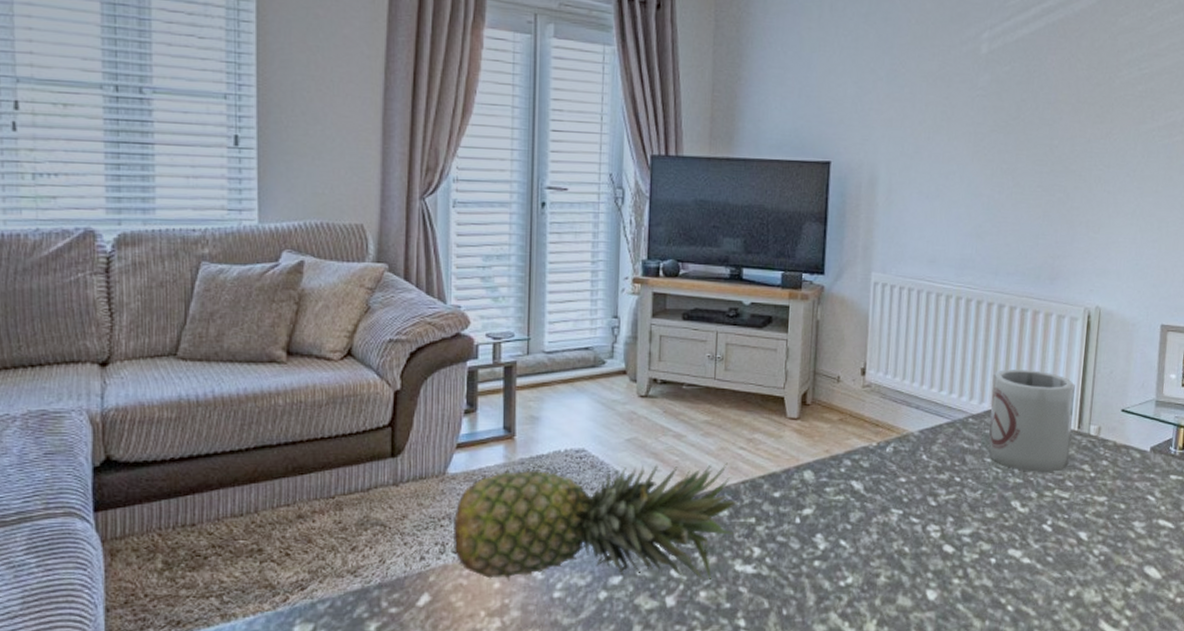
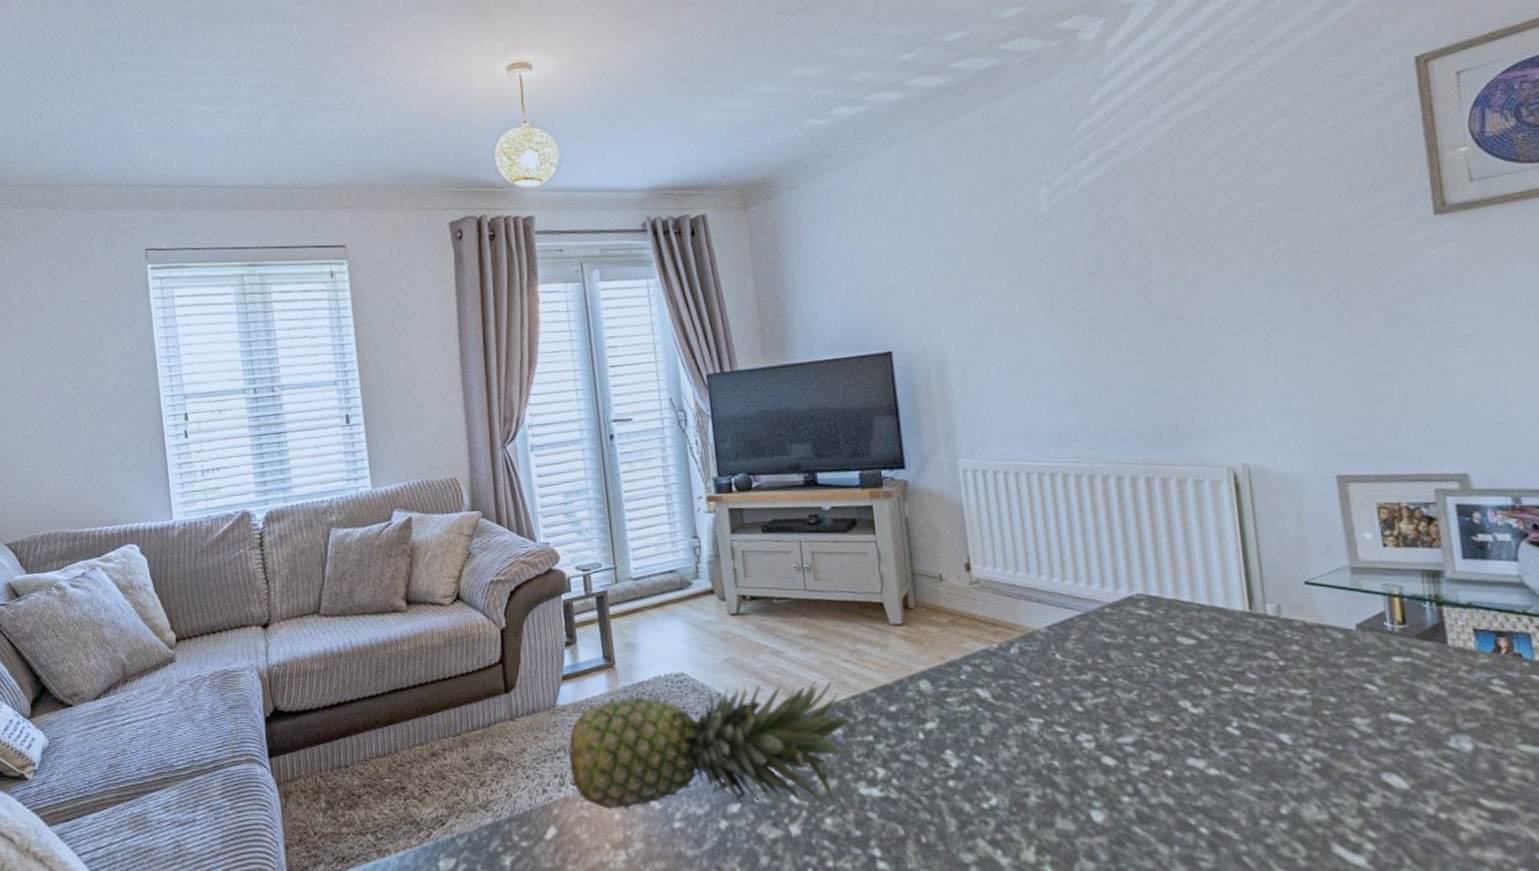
cup: present [988,370,1075,473] -> none [1125,545,1246,666]

